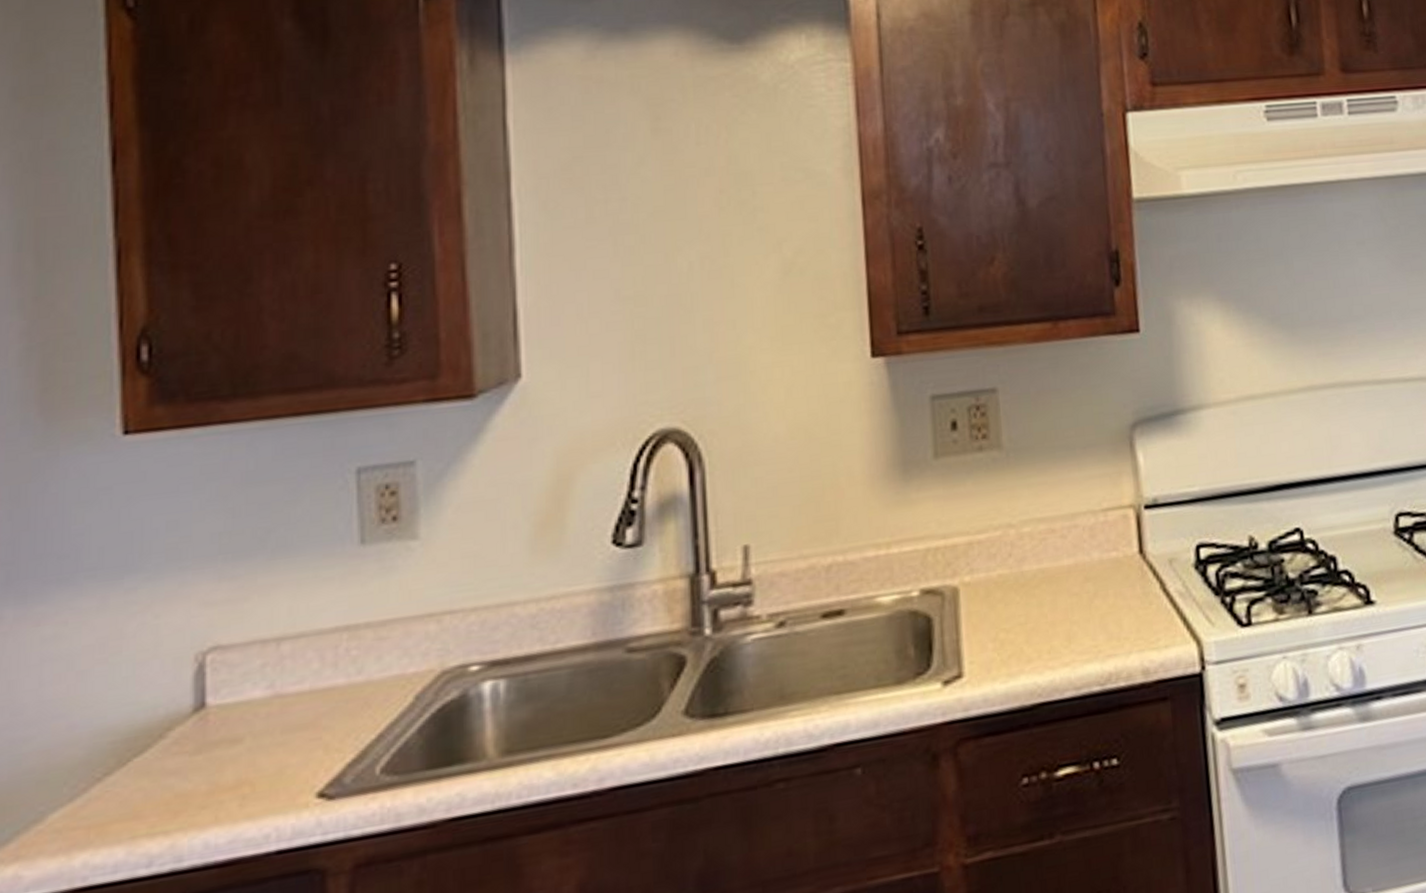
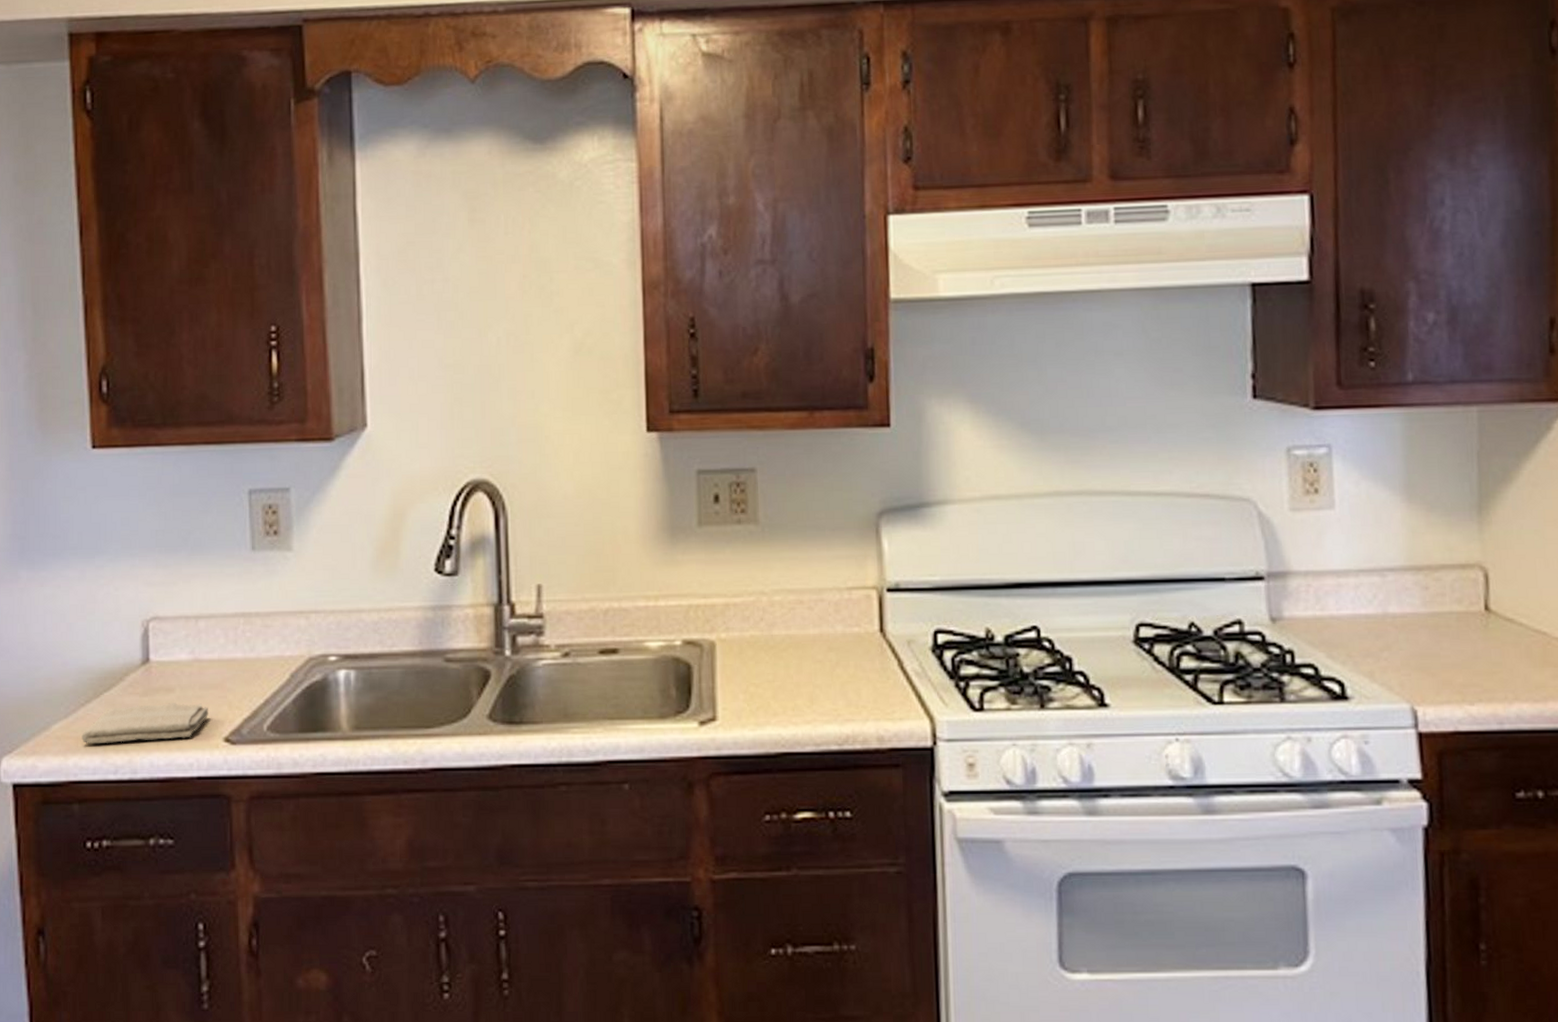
washcloth: none [96,752,294,832] -> present [82,703,208,744]

